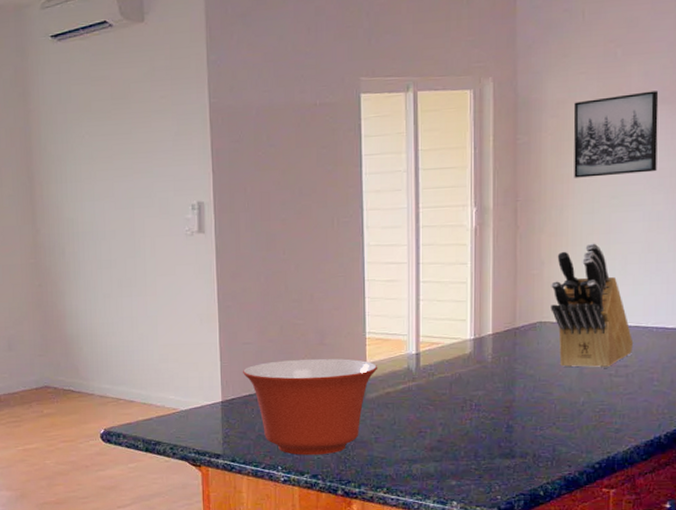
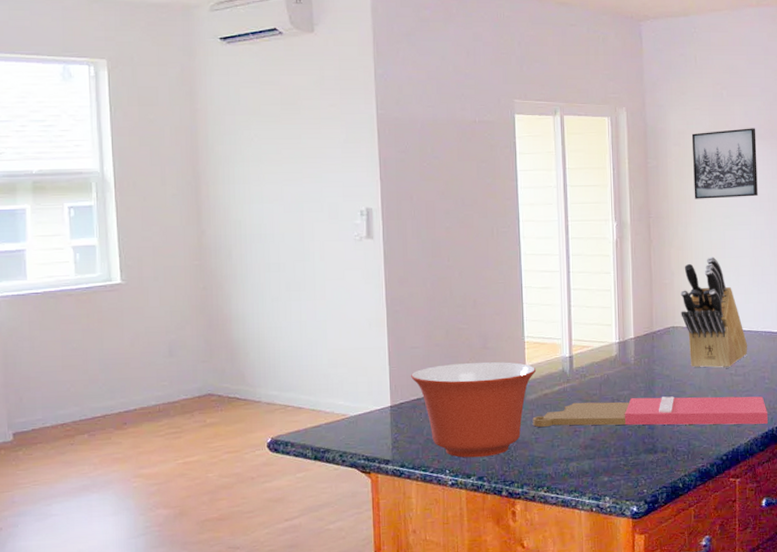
cutting board: none [372,398,654,431] -> present [532,396,768,427]

